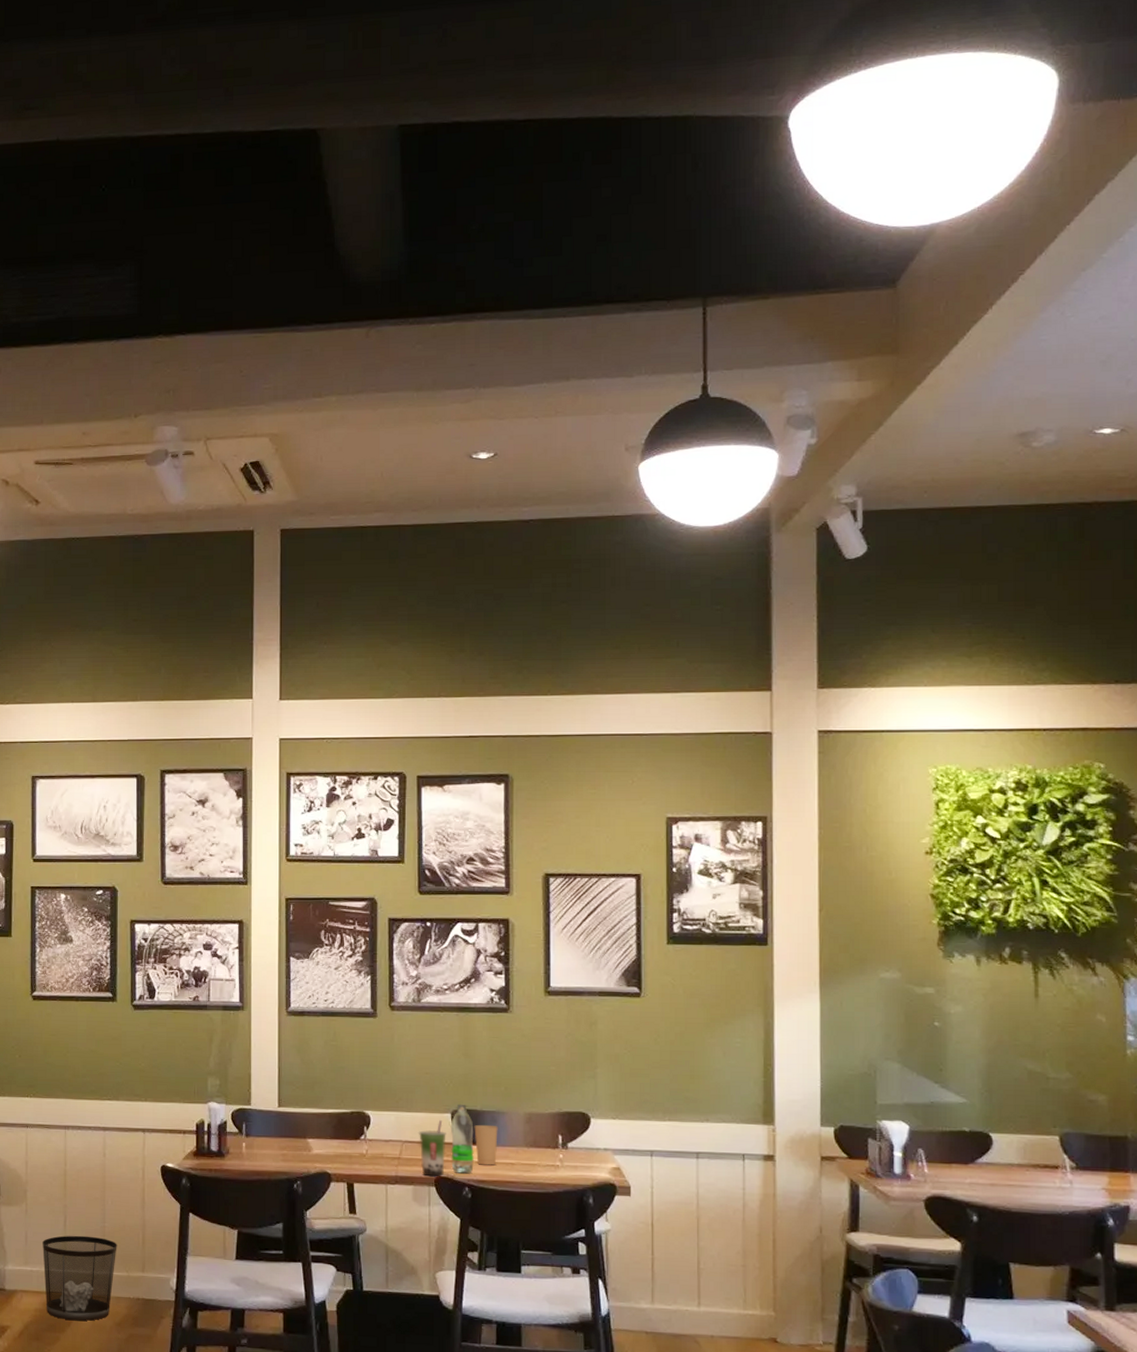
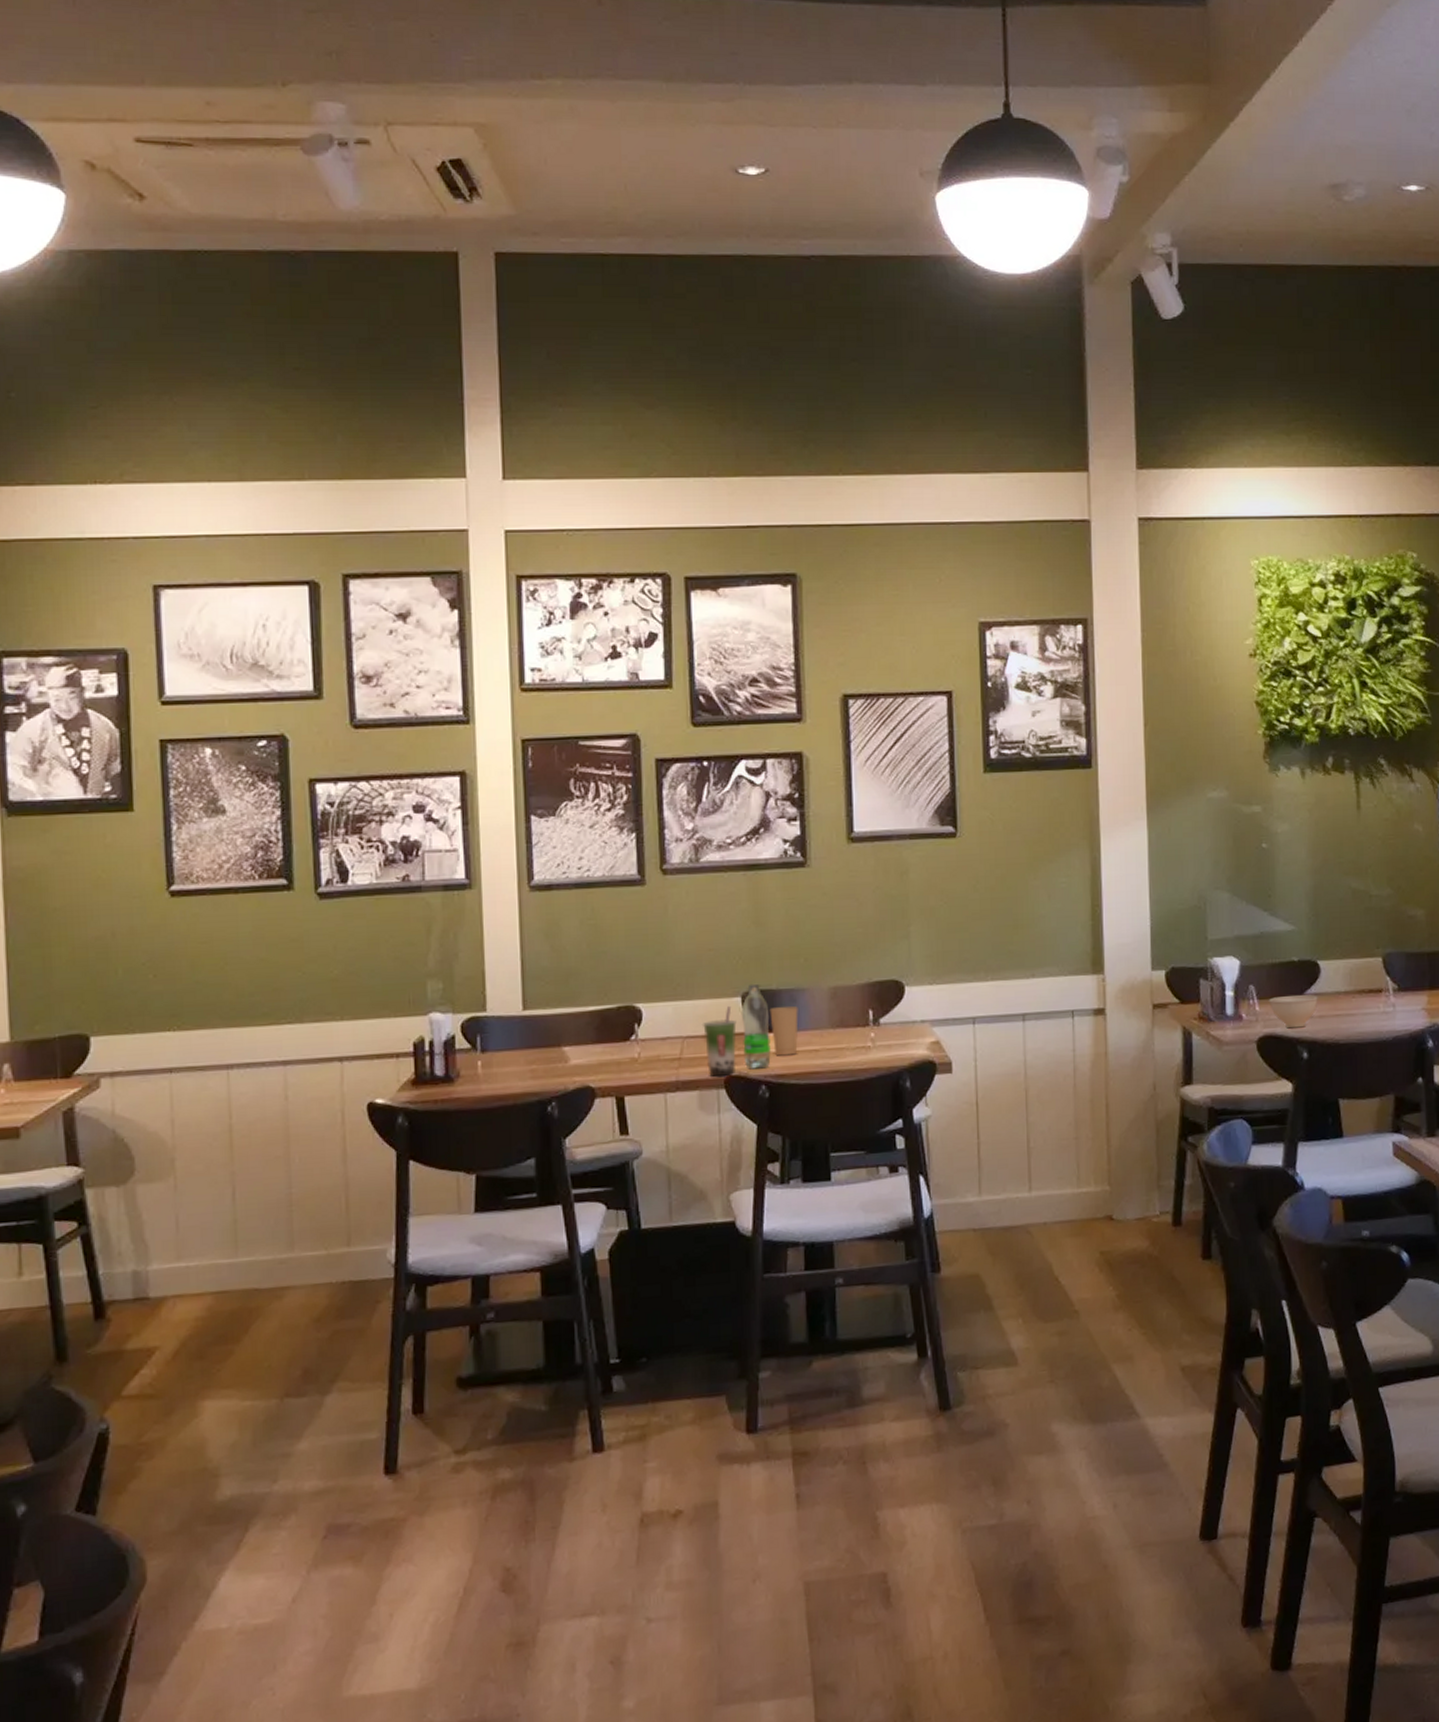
waste bin: present [42,1235,117,1321] -> none [202,1208,311,1326]
bowl: none [937,1162,990,1193] -> present [1268,995,1318,1029]

